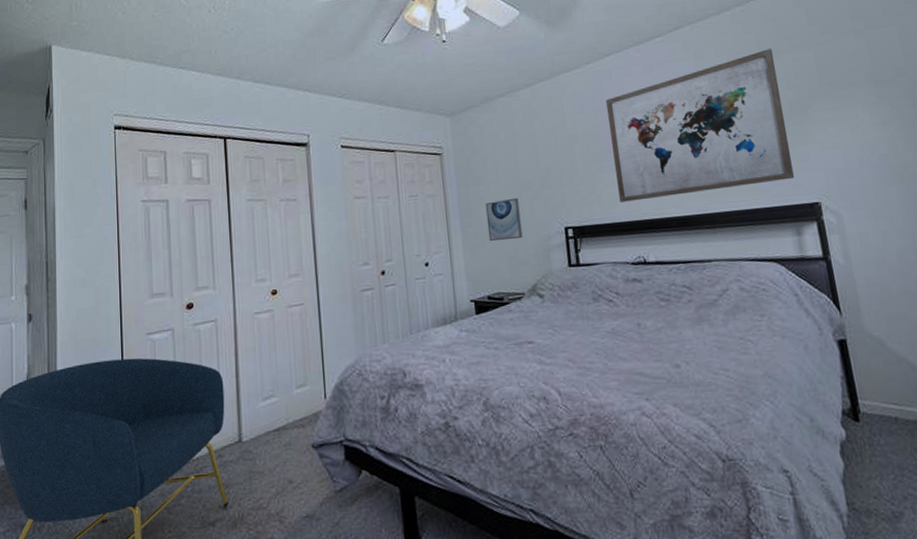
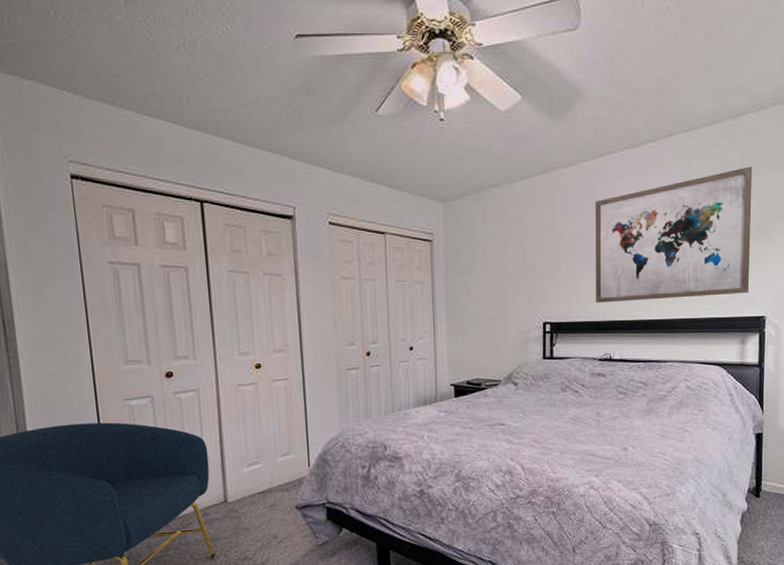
wall art: present [485,197,523,241] -> none [471,290,504,330]

